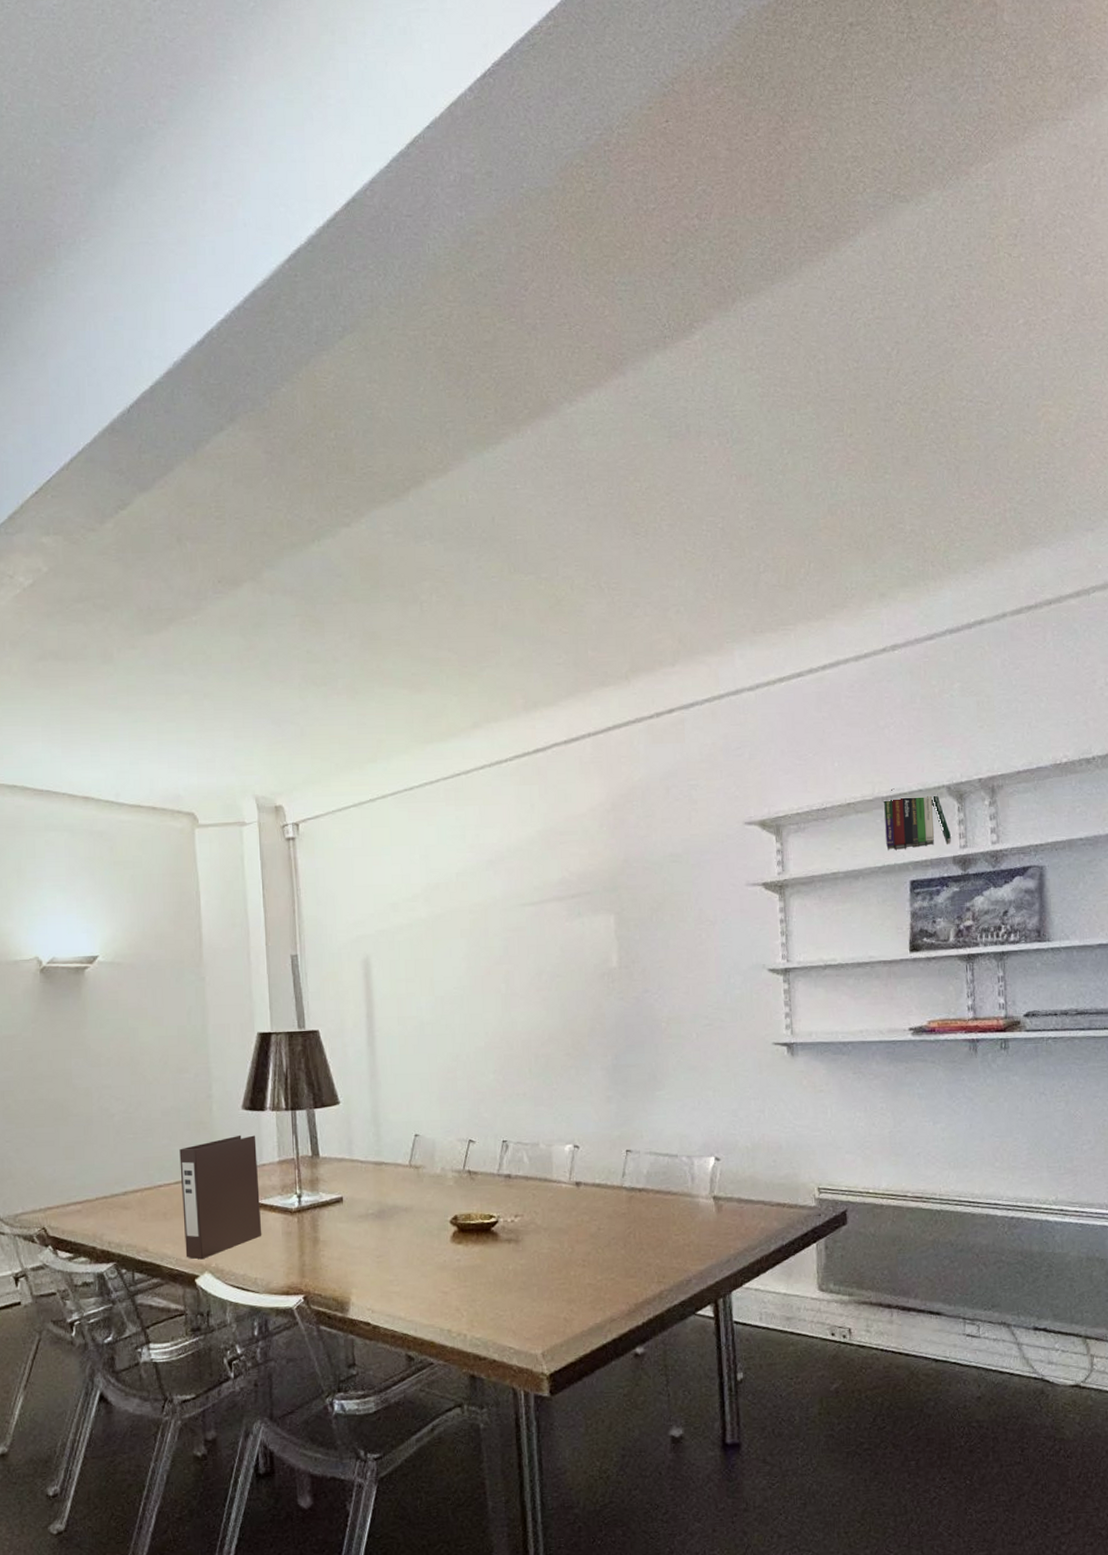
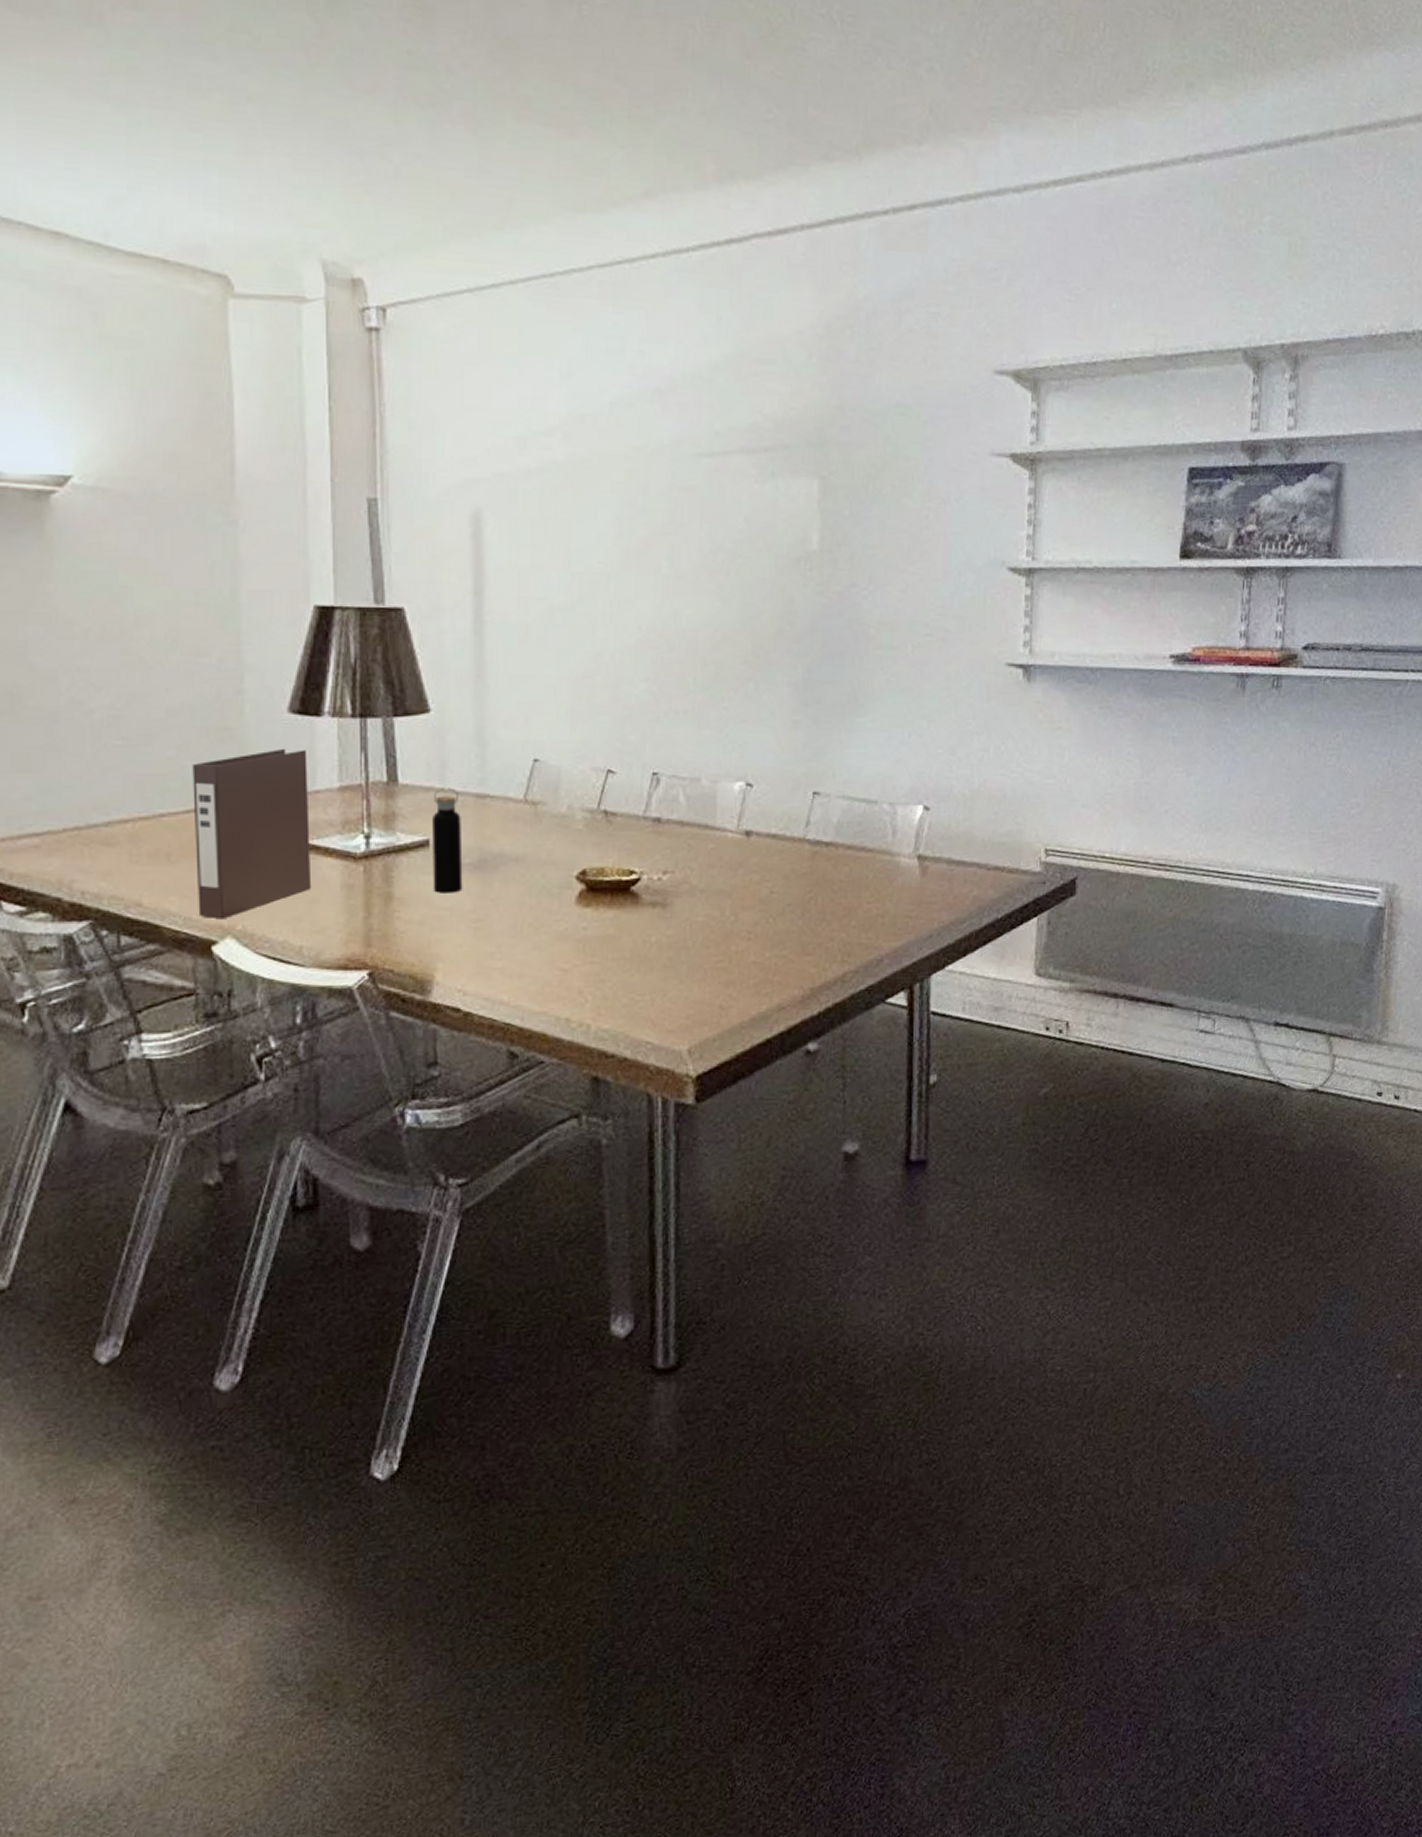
water bottle: none [344,1158,368,1237] -> present [433,788,463,893]
books: present [884,788,952,851] -> none [1164,345,1243,428]

